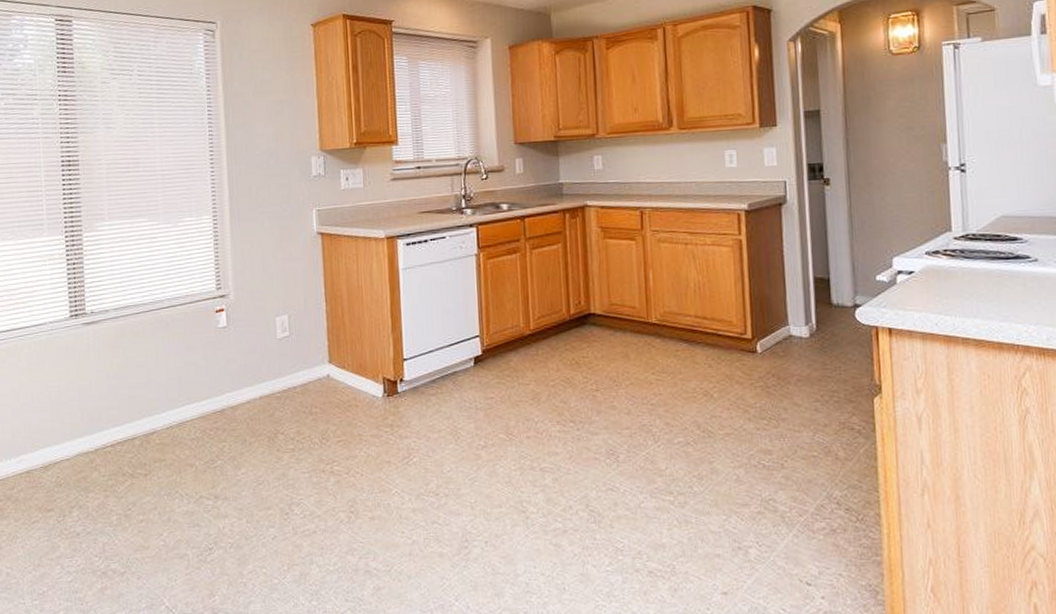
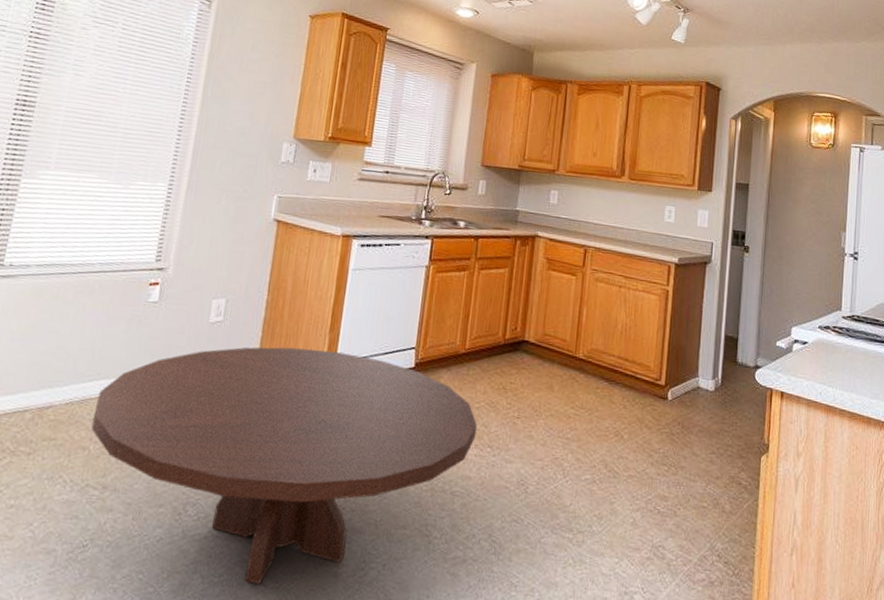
round table: none [192,350,556,569] -> present [91,347,477,584]

